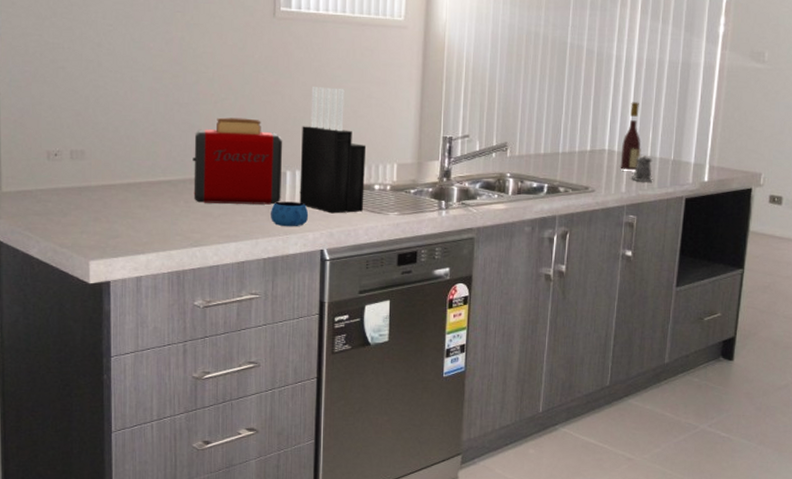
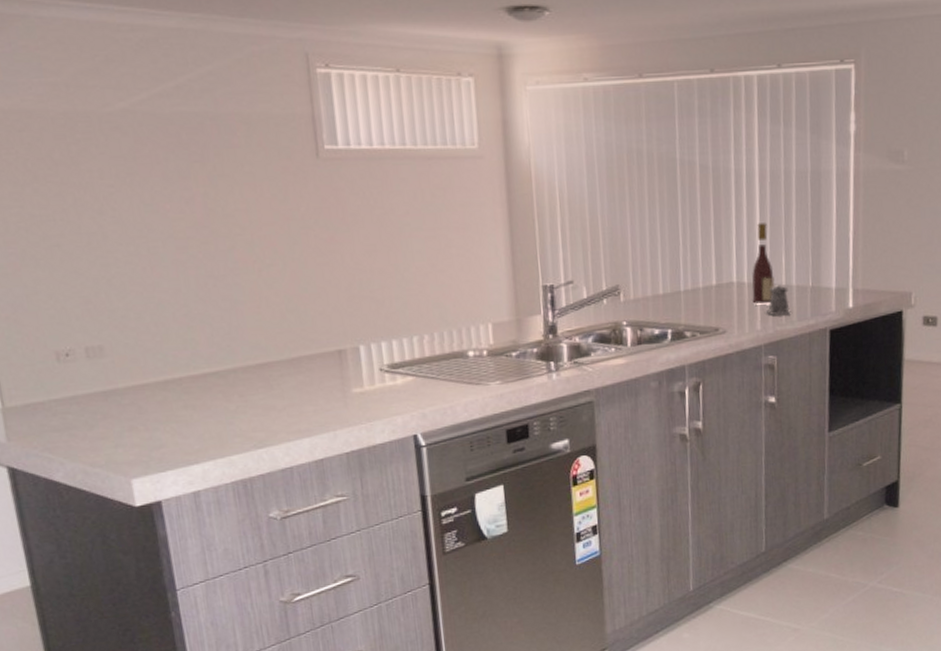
toaster: present [193,117,283,205] -> none [239,286,358,395]
mug: present [271,201,309,227] -> none [347,381,394,413]
knife block: present [299,87,367,214] -> none [371,238,458,391]

